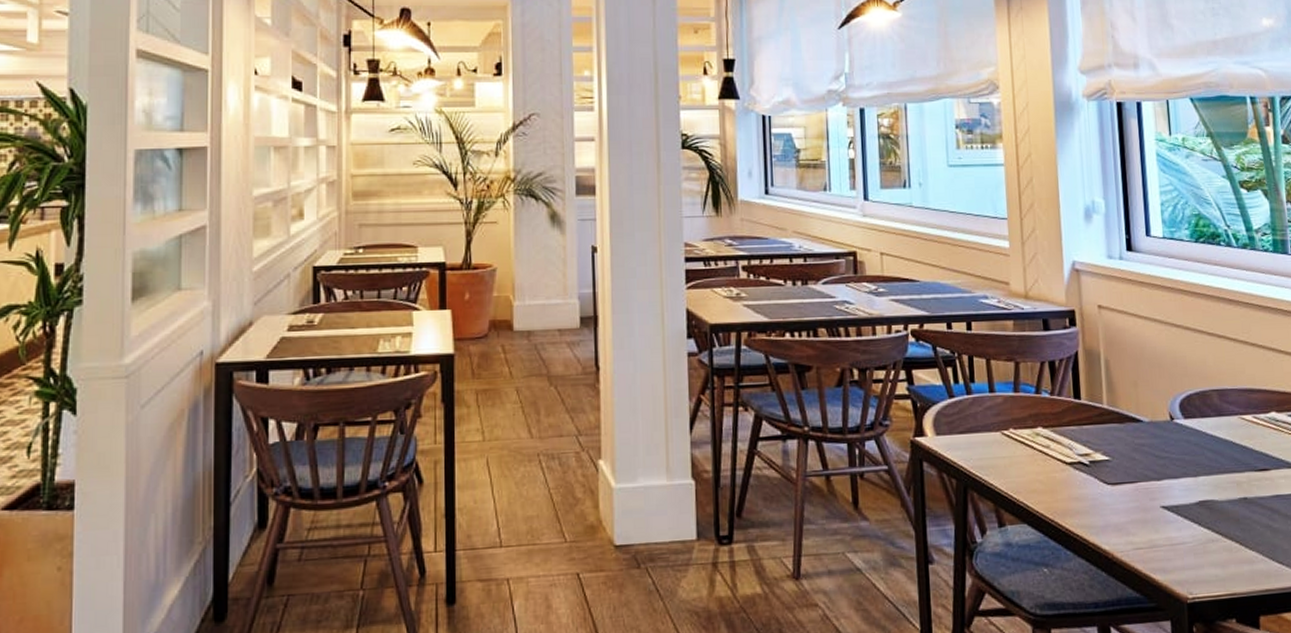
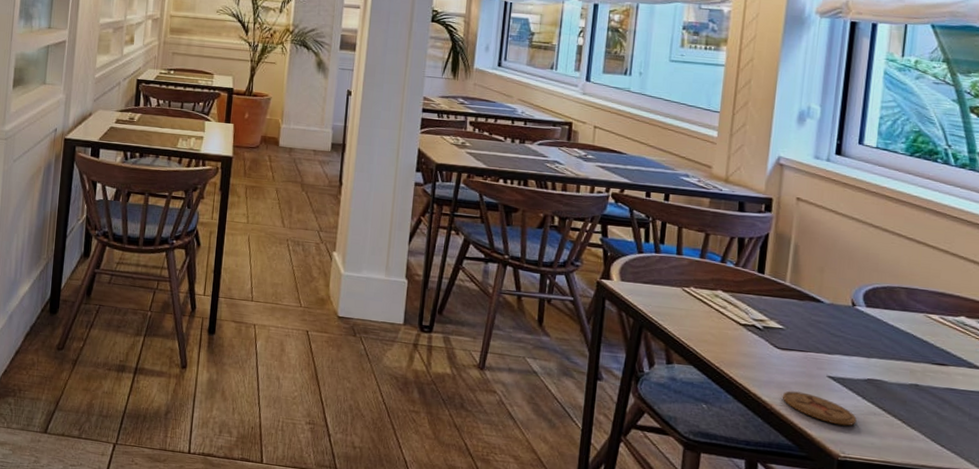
coaster: none [1121,531,1197,562] -> present [782,390,857,426]

